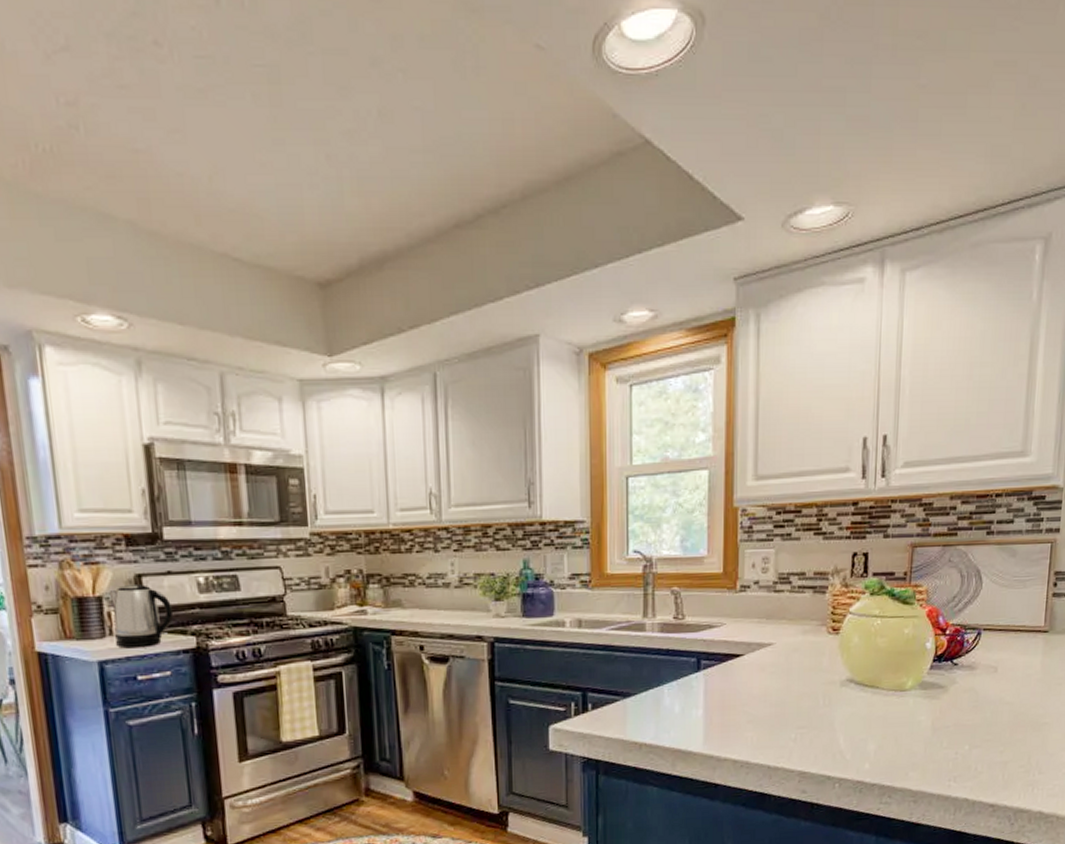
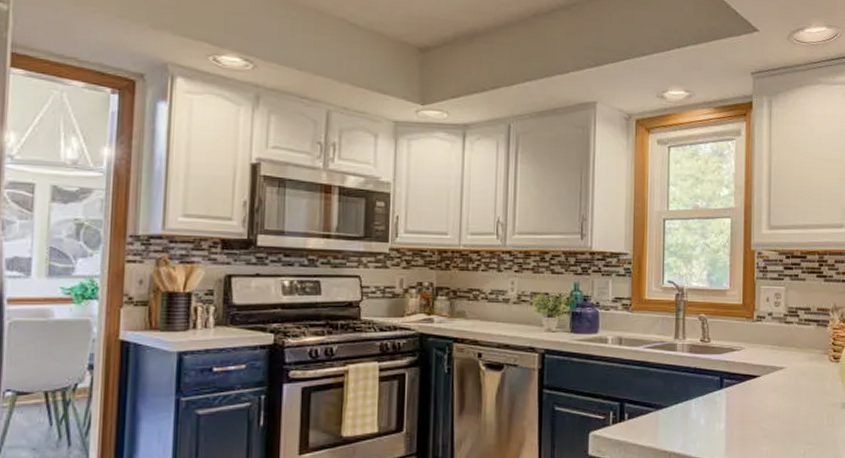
kettle: present [109,584,174,649] -> none [196,284,257,342]

